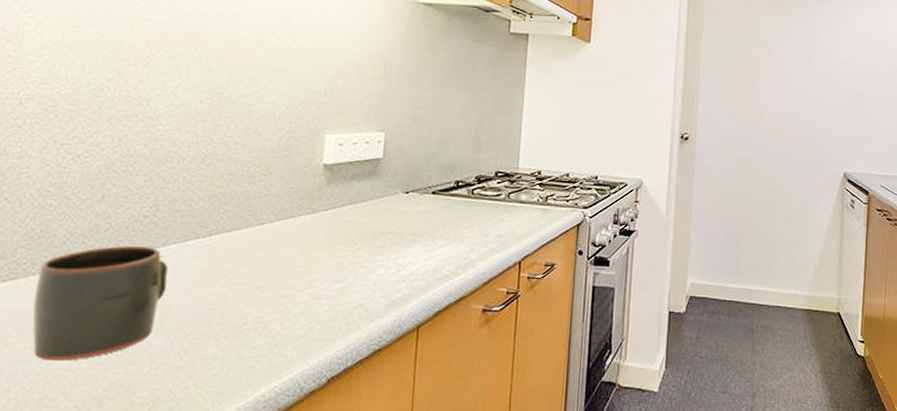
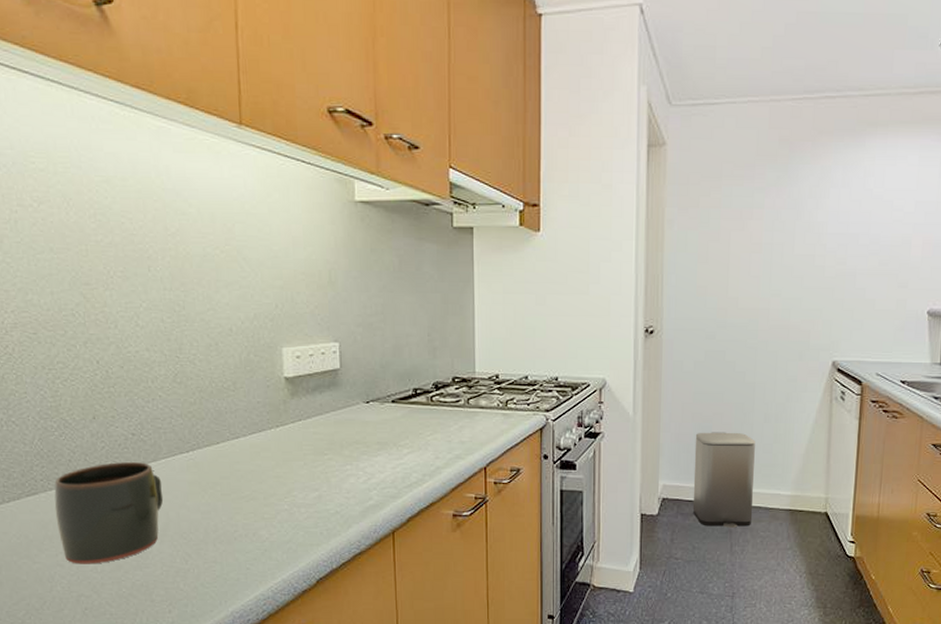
pedal bin: none [718,233,776,327] -> present [692,432,755,528]

